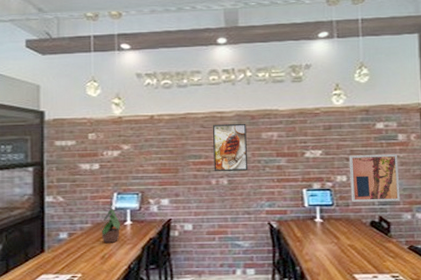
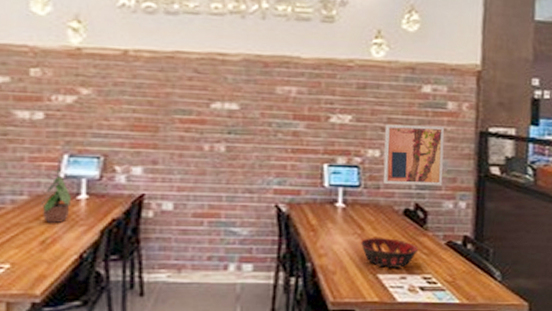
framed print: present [213,123,247,171] -> none [208,70,256,135]
decorative bowl: none [337,245,386,269] -> present [360,238,419,268]

